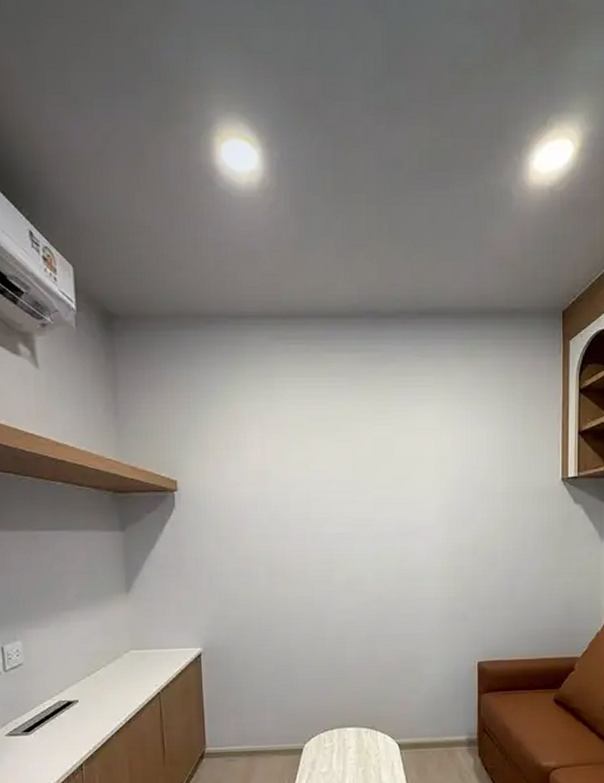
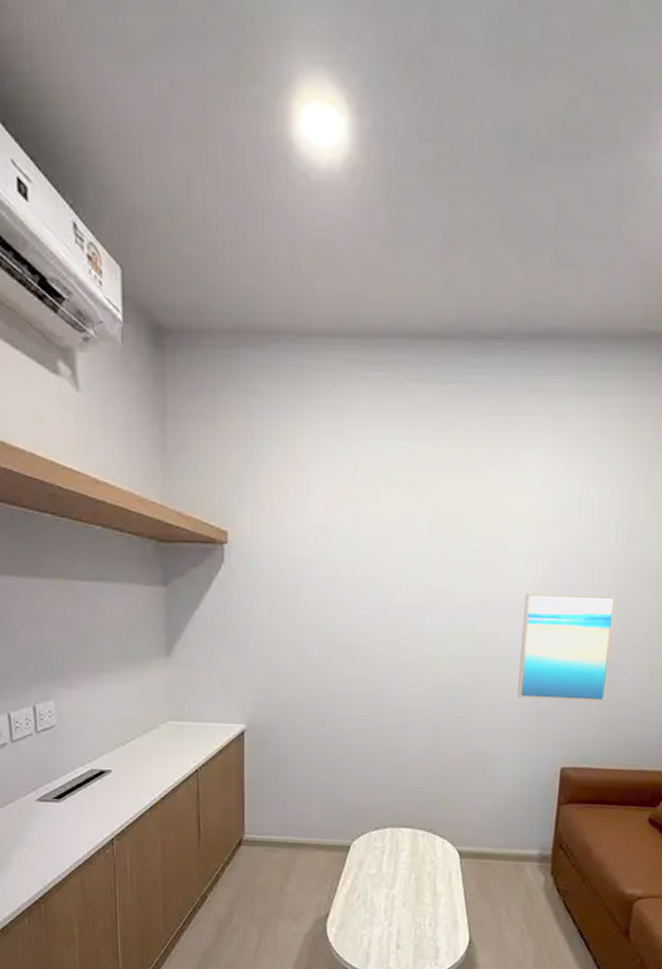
wall art: none [435,515,509,606] -> present [518,592,617,702]

